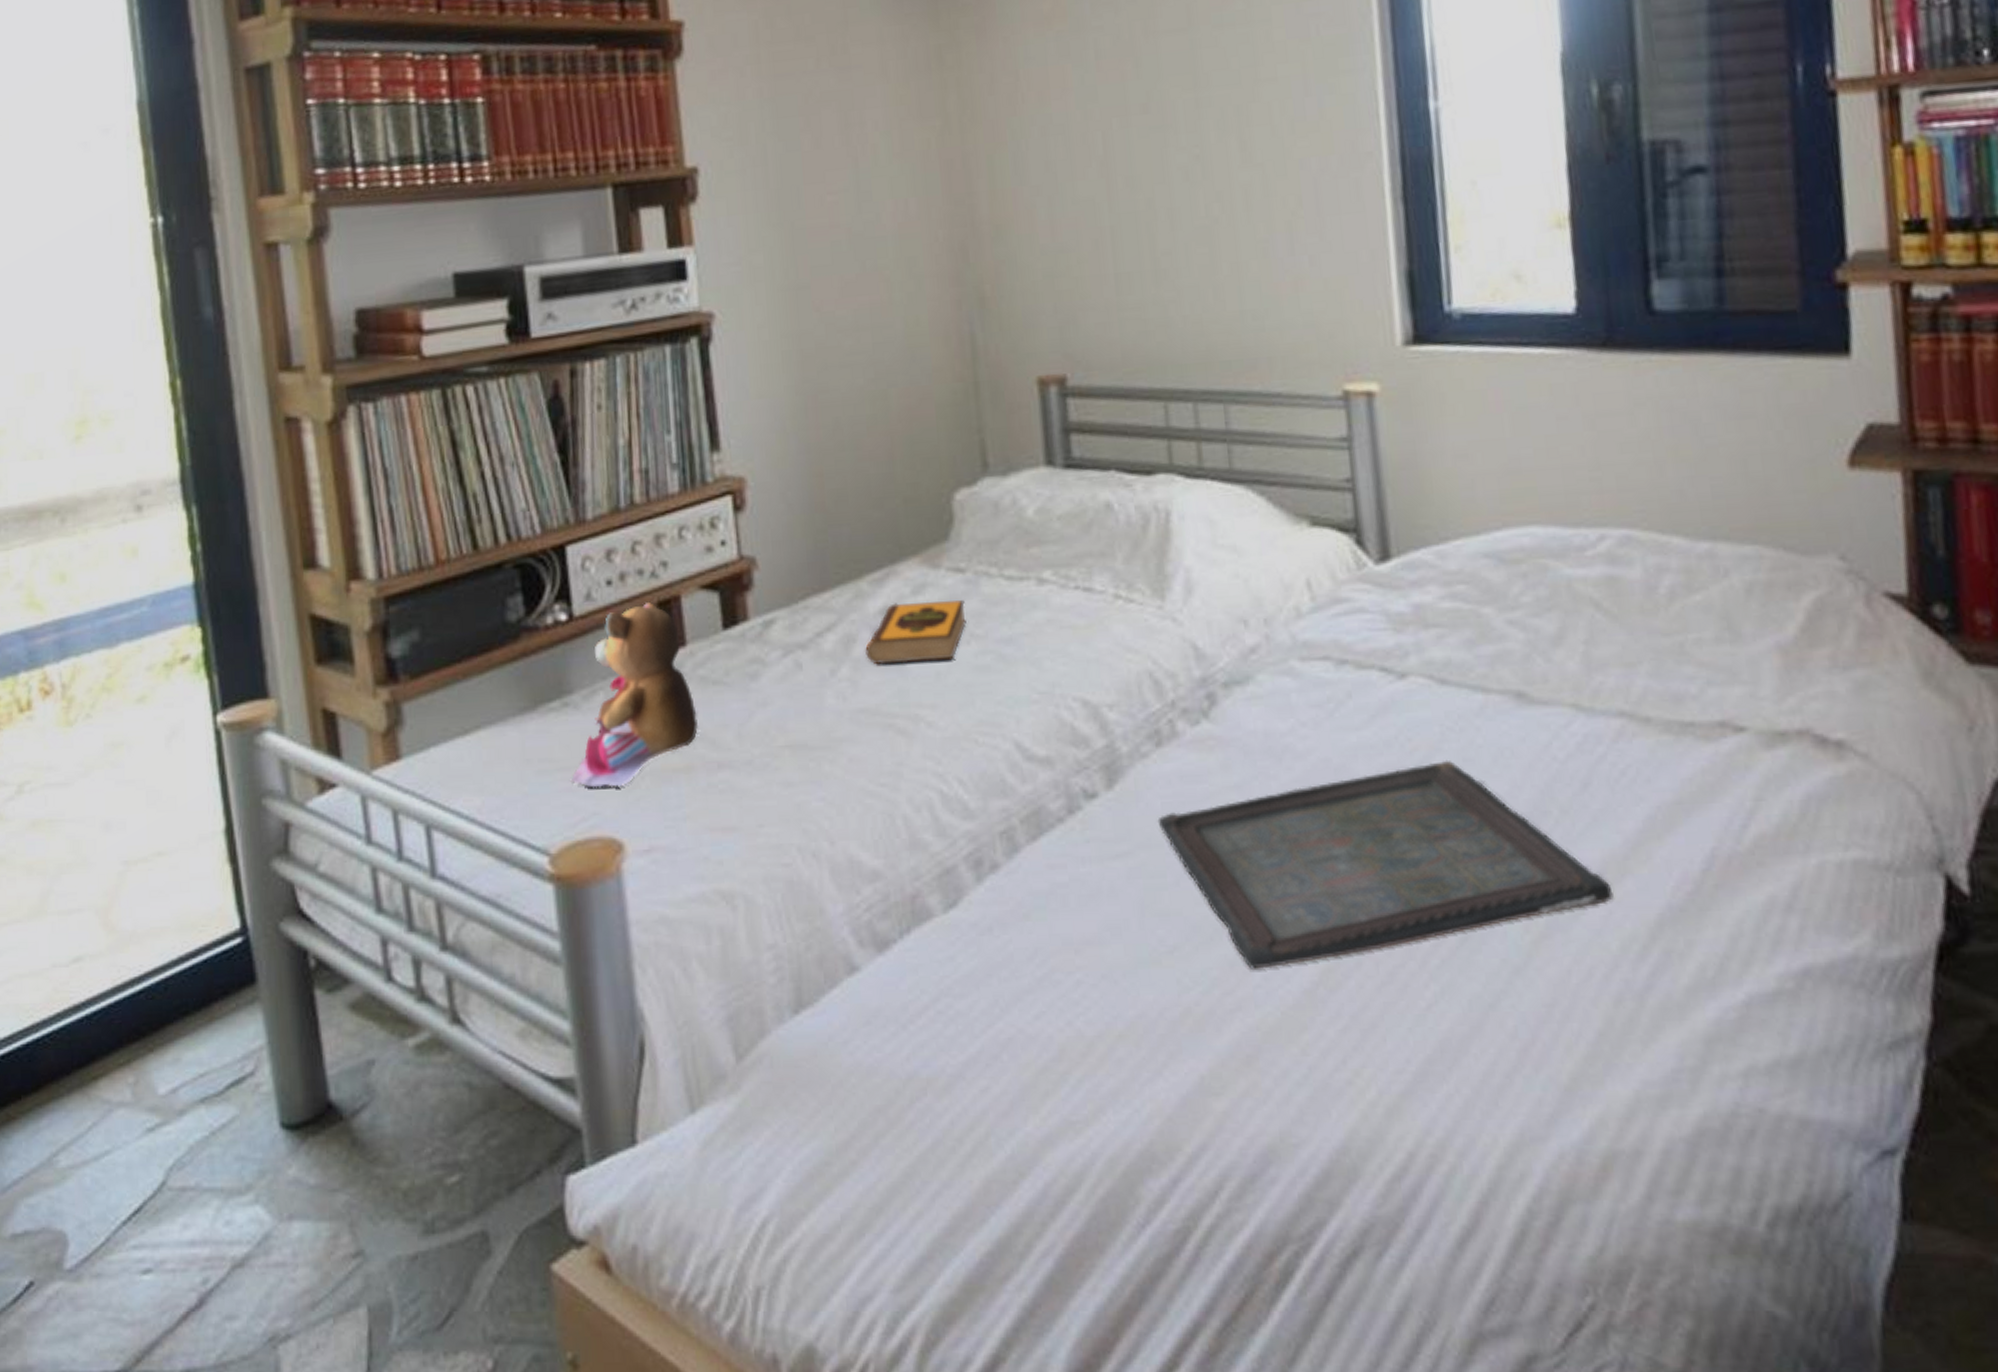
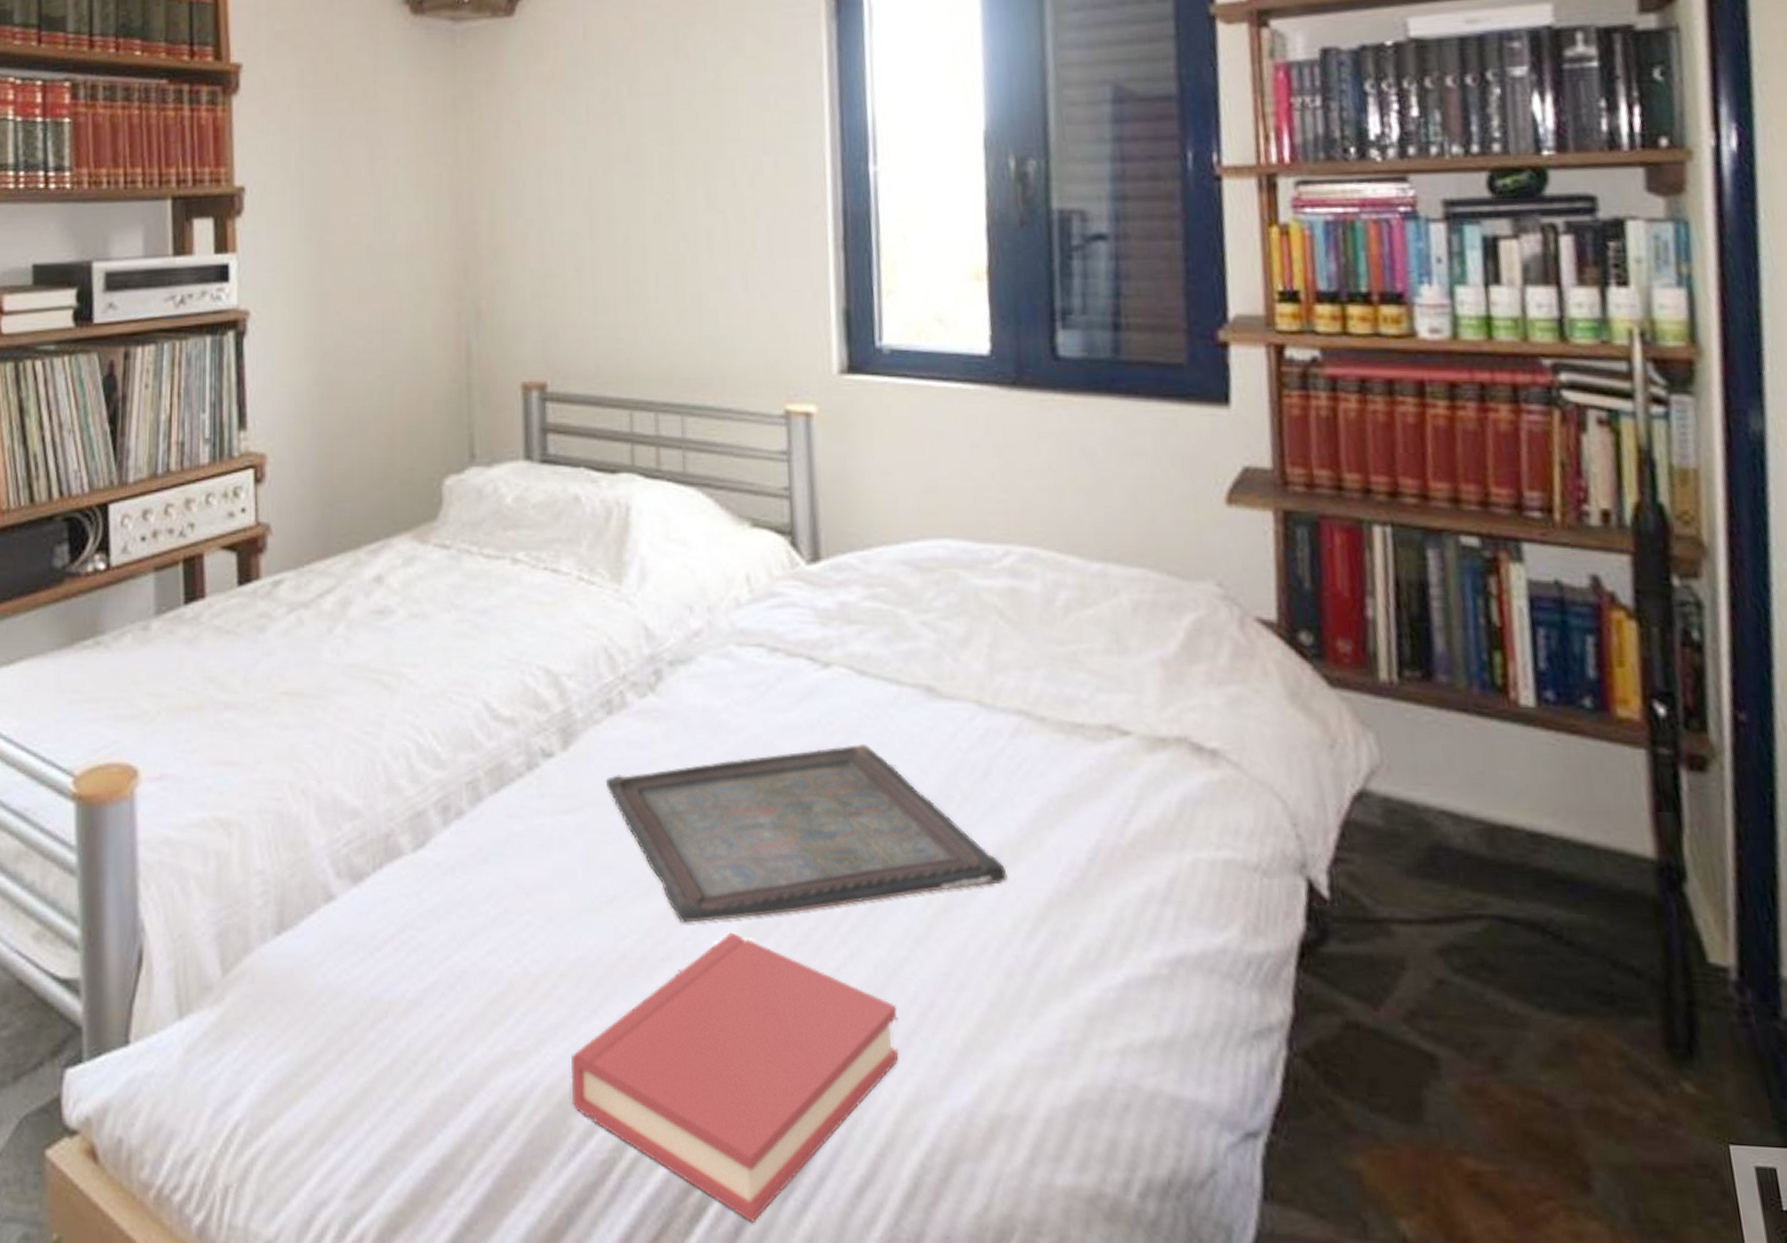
teddy bear: present [569,602,698,788] -> none [95,558,210,720]
hardback book: present [865,600,966,665] -> none [359,572,448,626]
hardback book: none [1135,976,1500,1284] -> present [571,932,899,1222]

